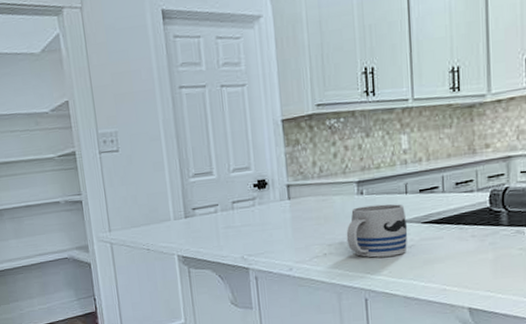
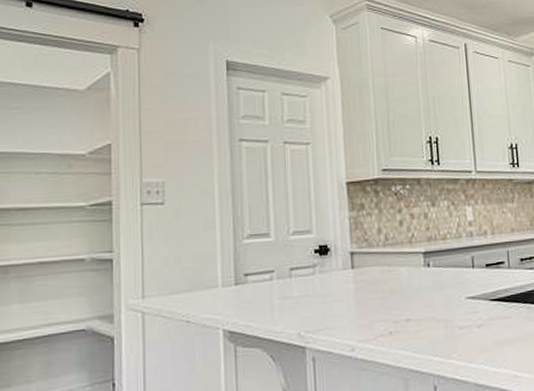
mug: present [346,204,408,258] -> none [413,278,476,338]

